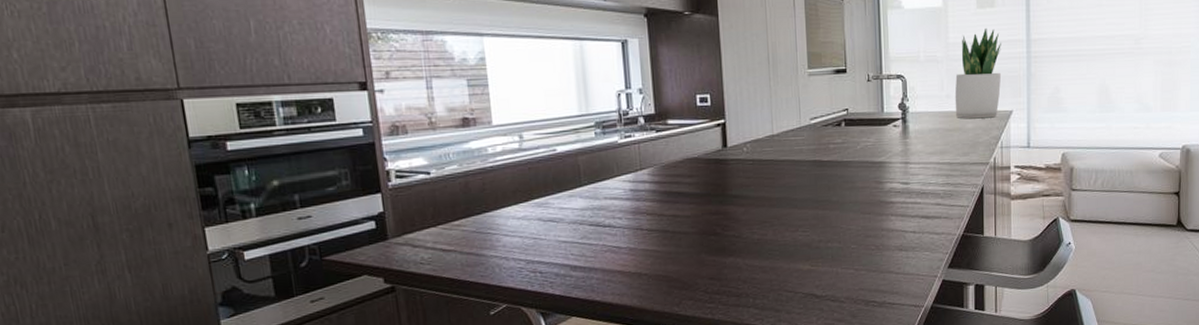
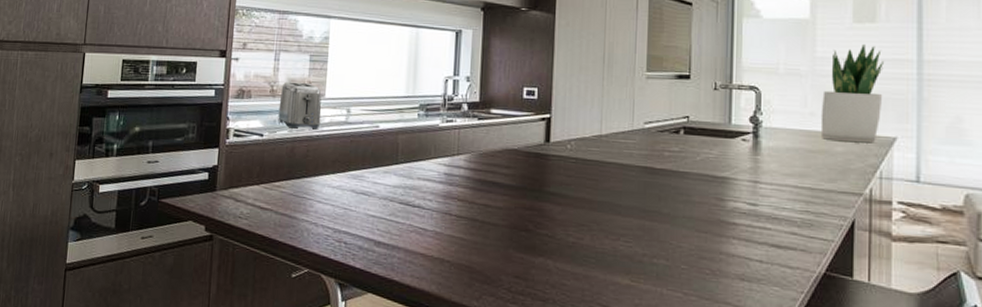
toaster: none [441,110,493,162] -> present [278,81,322,130]

